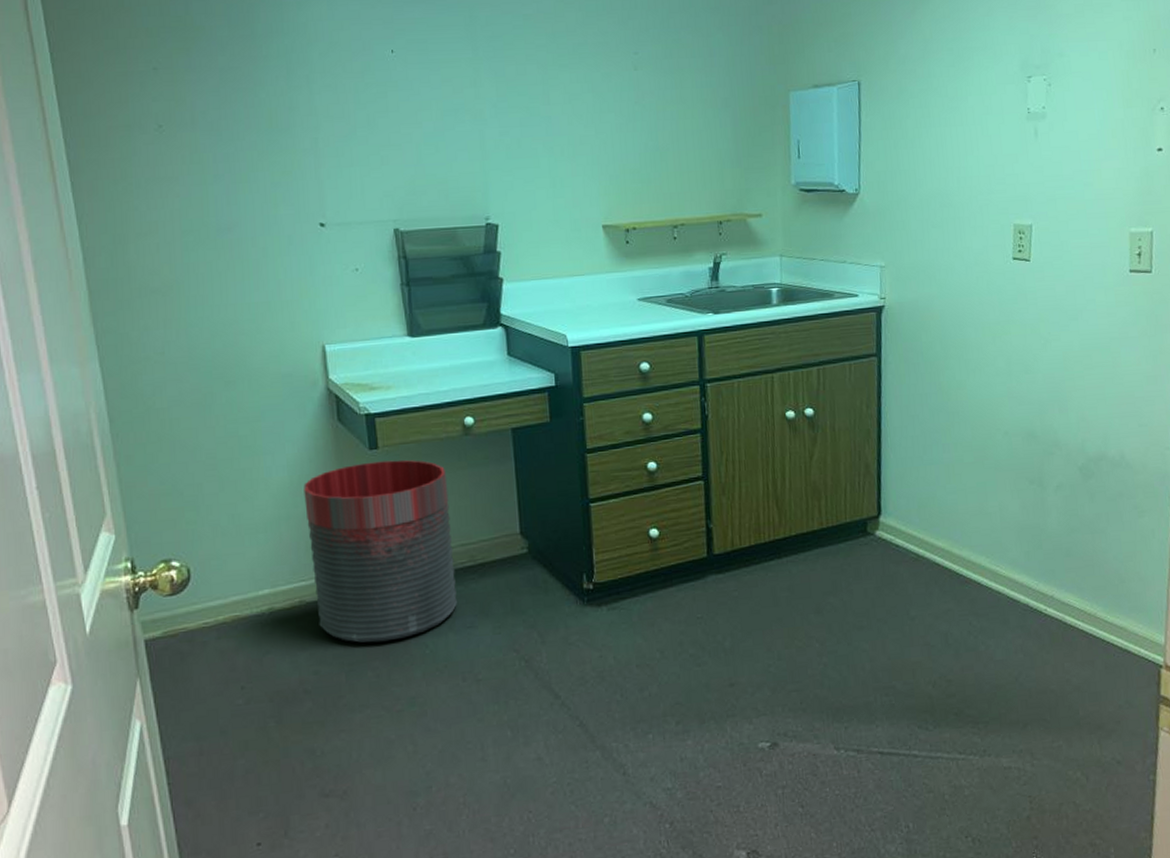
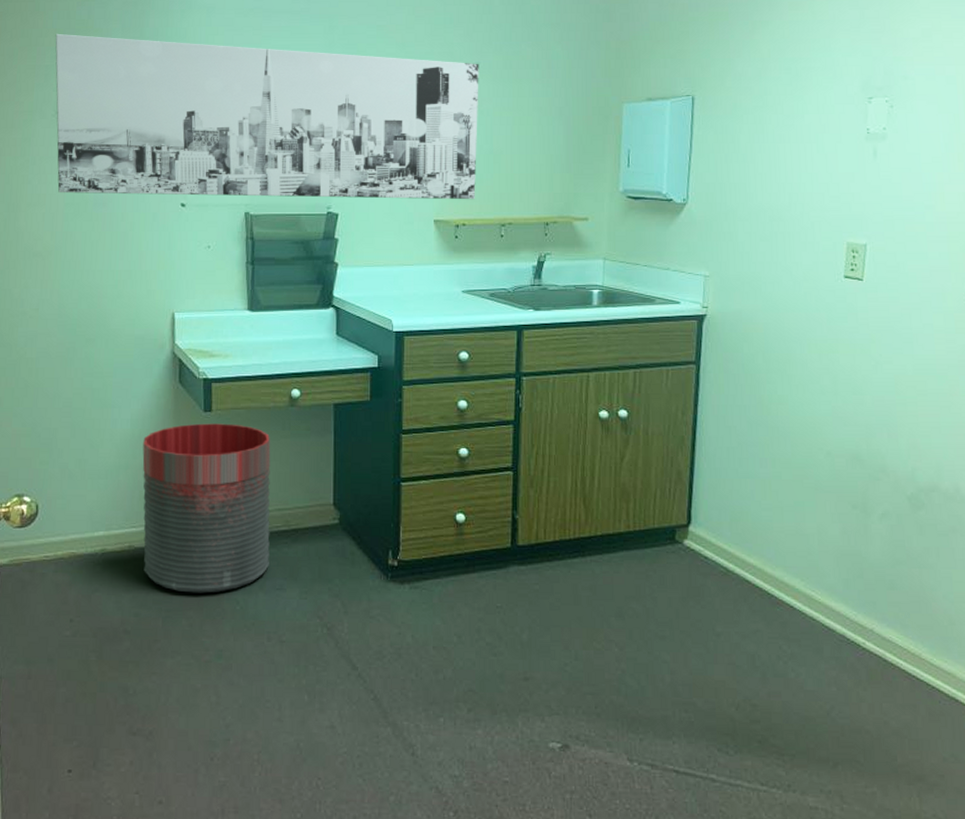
wall art: none [147,33,645,220] -> present [55,33,479,200]

